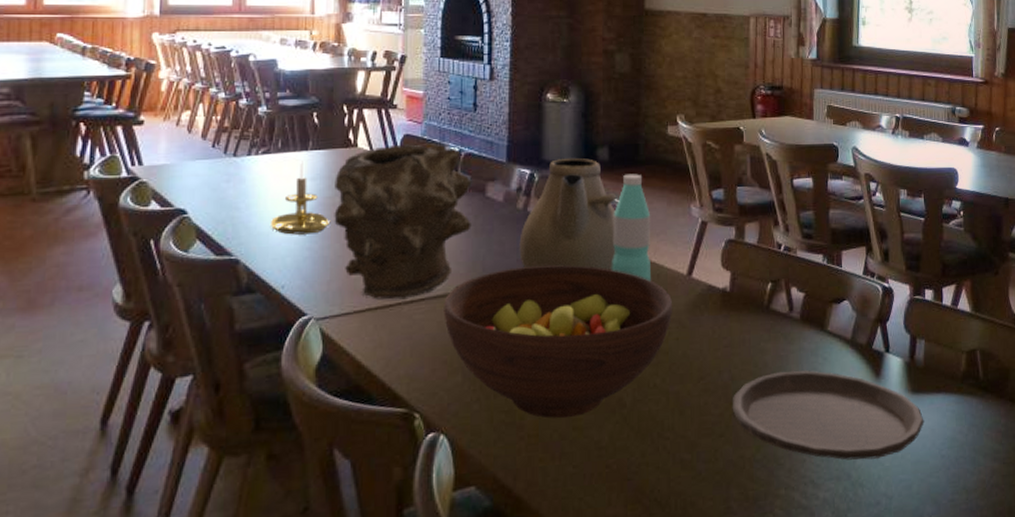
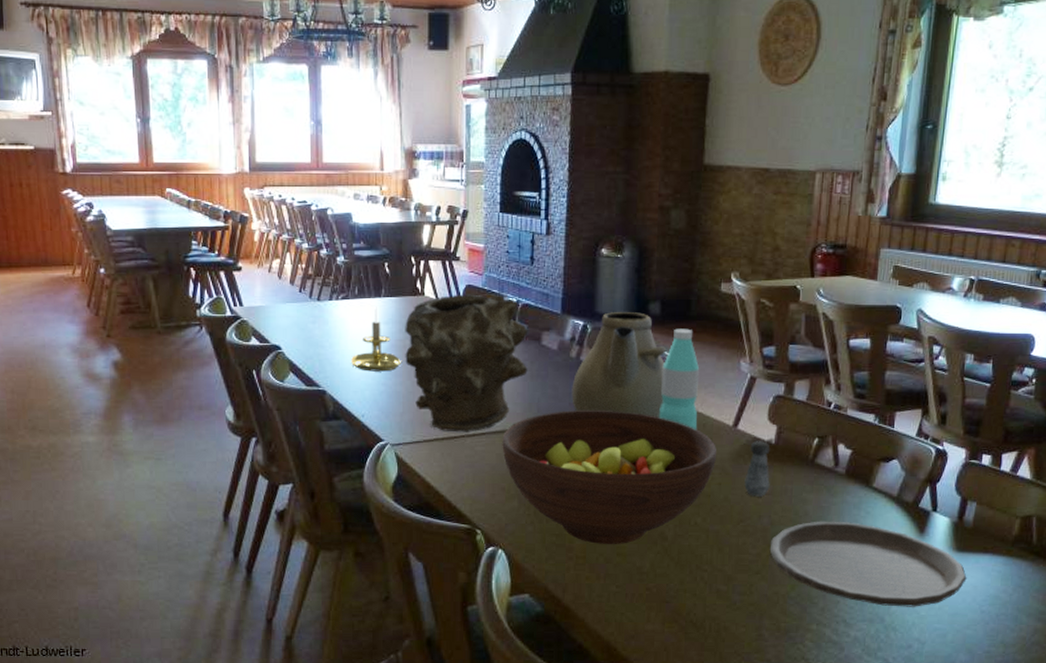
salt shaker: none [702,289,728,350] -> present [744,441,770,497]

